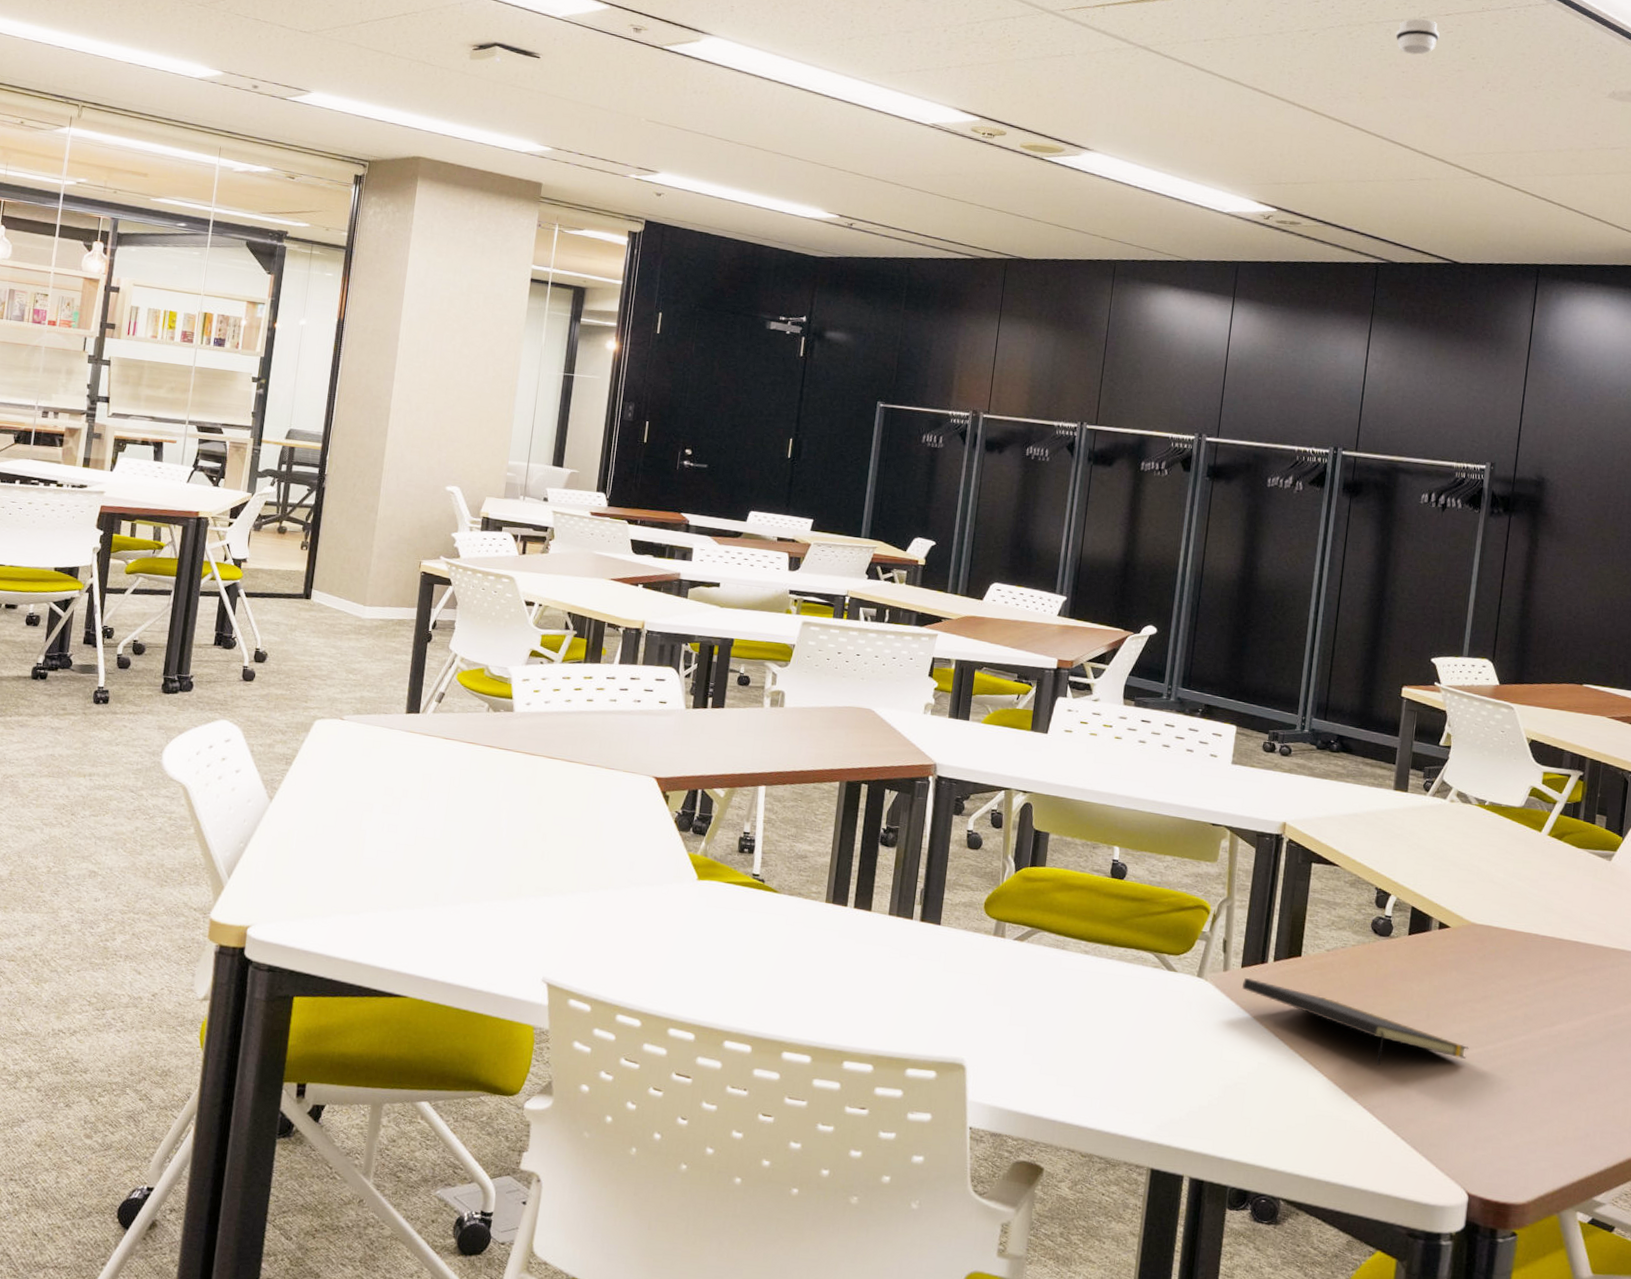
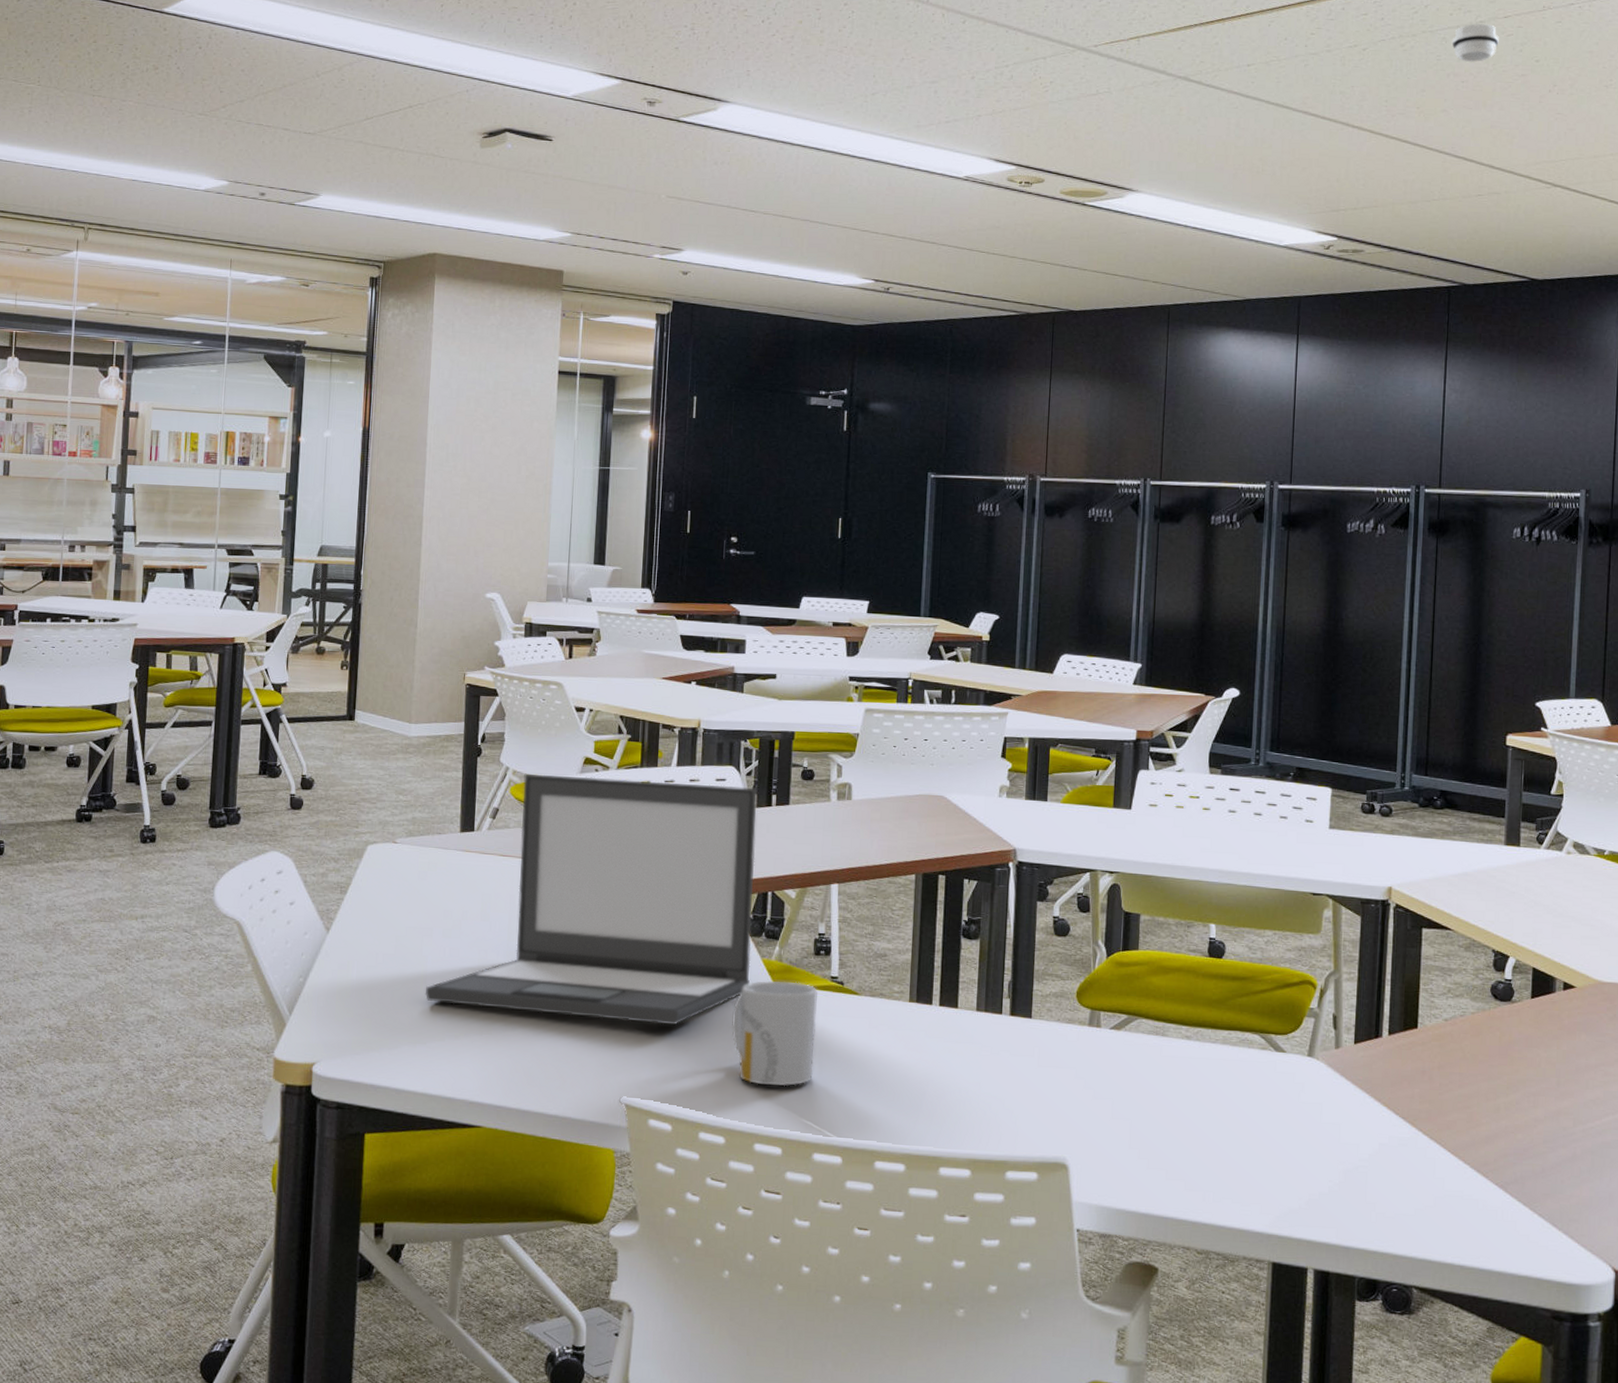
laptop: none [361,661,694,910] -> present [425,773,757,1025]
mug: none [654,873,739,976] -> present [731,980,817,1087]
notepad: present [1242,977,1469,1066] -> none [1357,1054,1605,1139]

